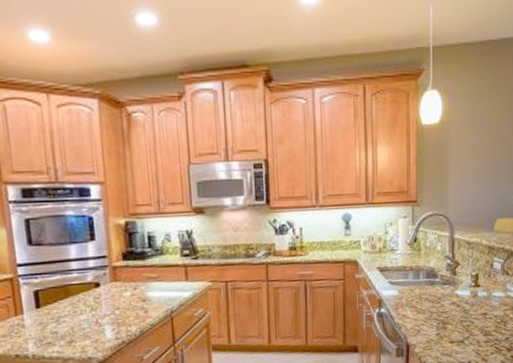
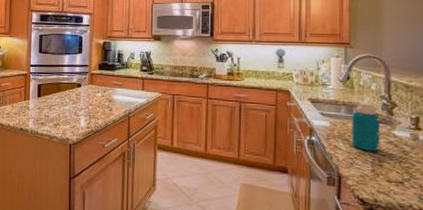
bottle: none [419,264,445,315] -> present [352,102,380,151]

